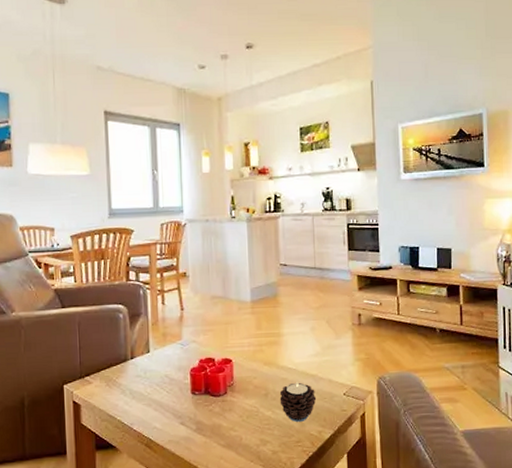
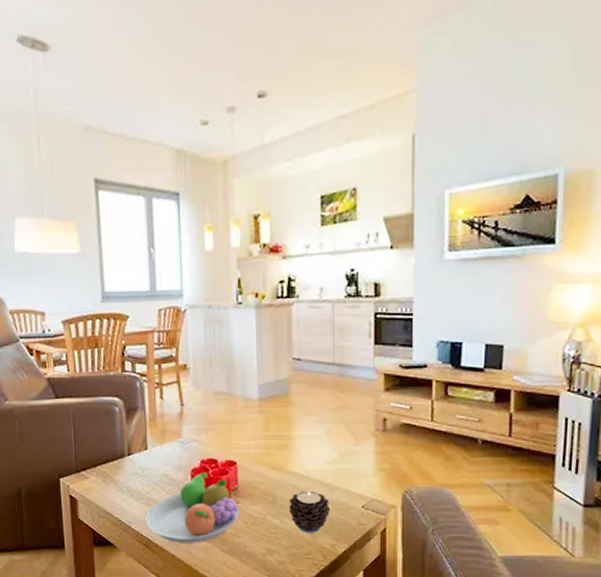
fruit bowl: none [147,371,236,441] -> present [145,472,240,543]

